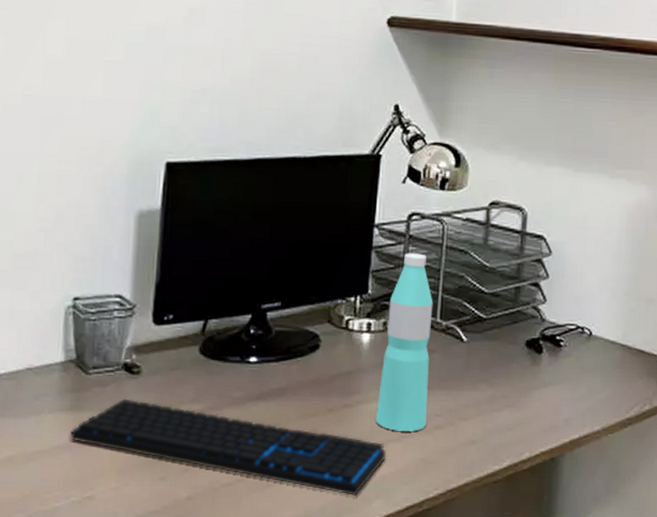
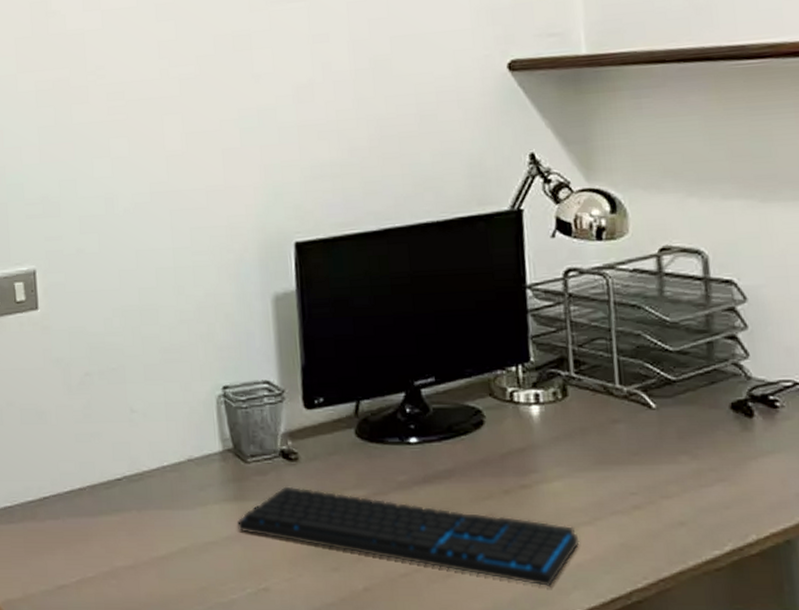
water bottle: present [376,253,433,431] -> none [556,313,621,513]

